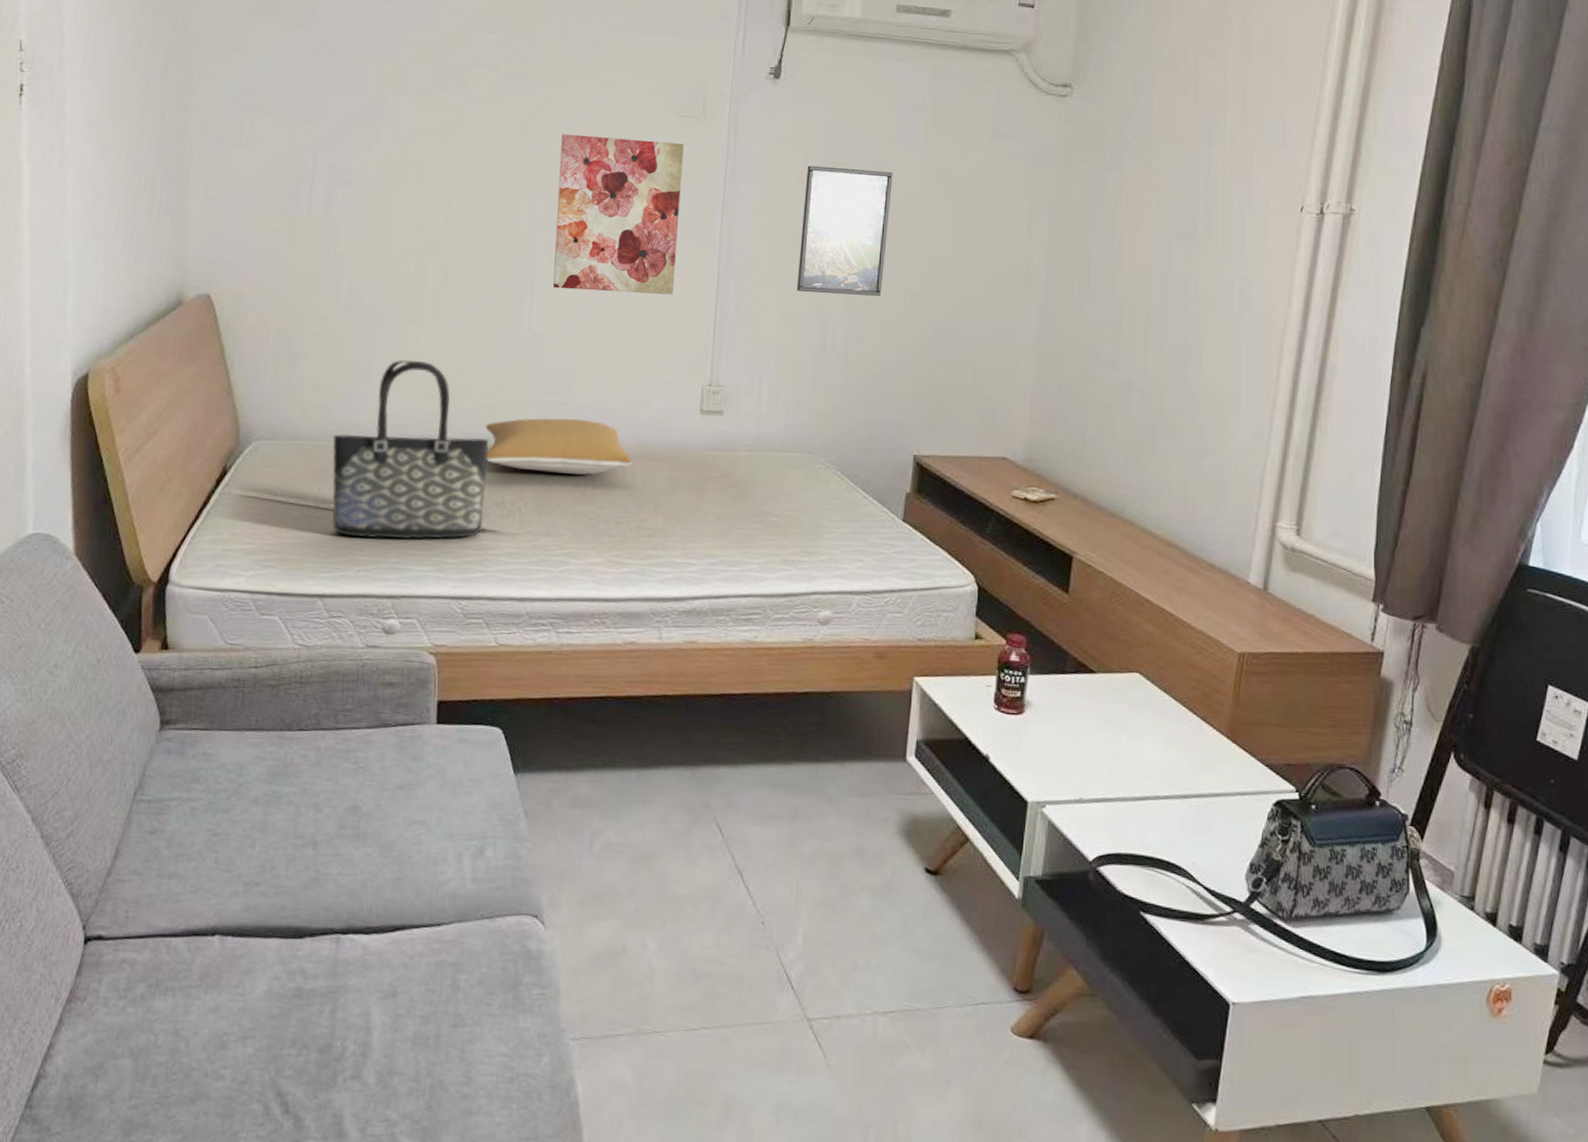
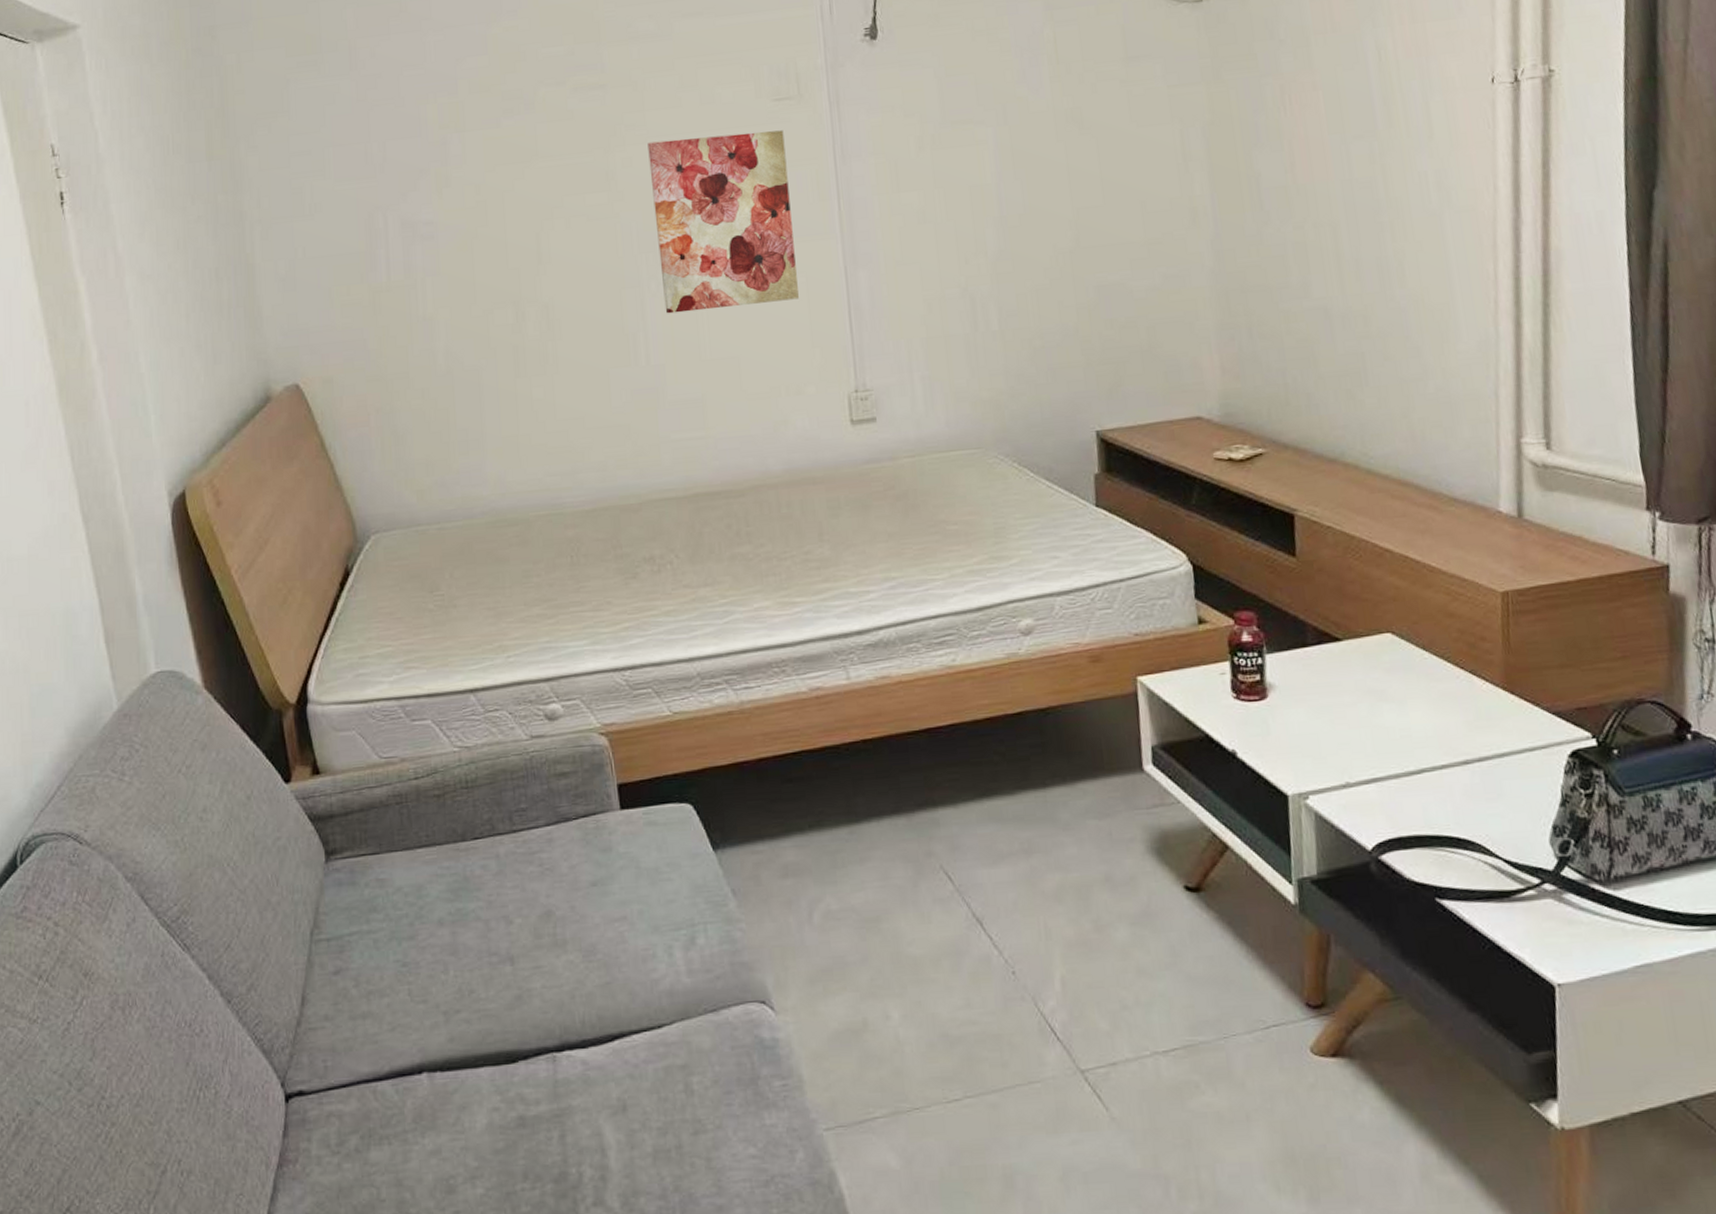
tote bag: present [332,359,489,539] -> none [456,418,634,622]
pillow: present [485,418,632,475] -> none [618,452,785,519]
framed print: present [796,165,893,296] -> none [924,120,1031,272]

